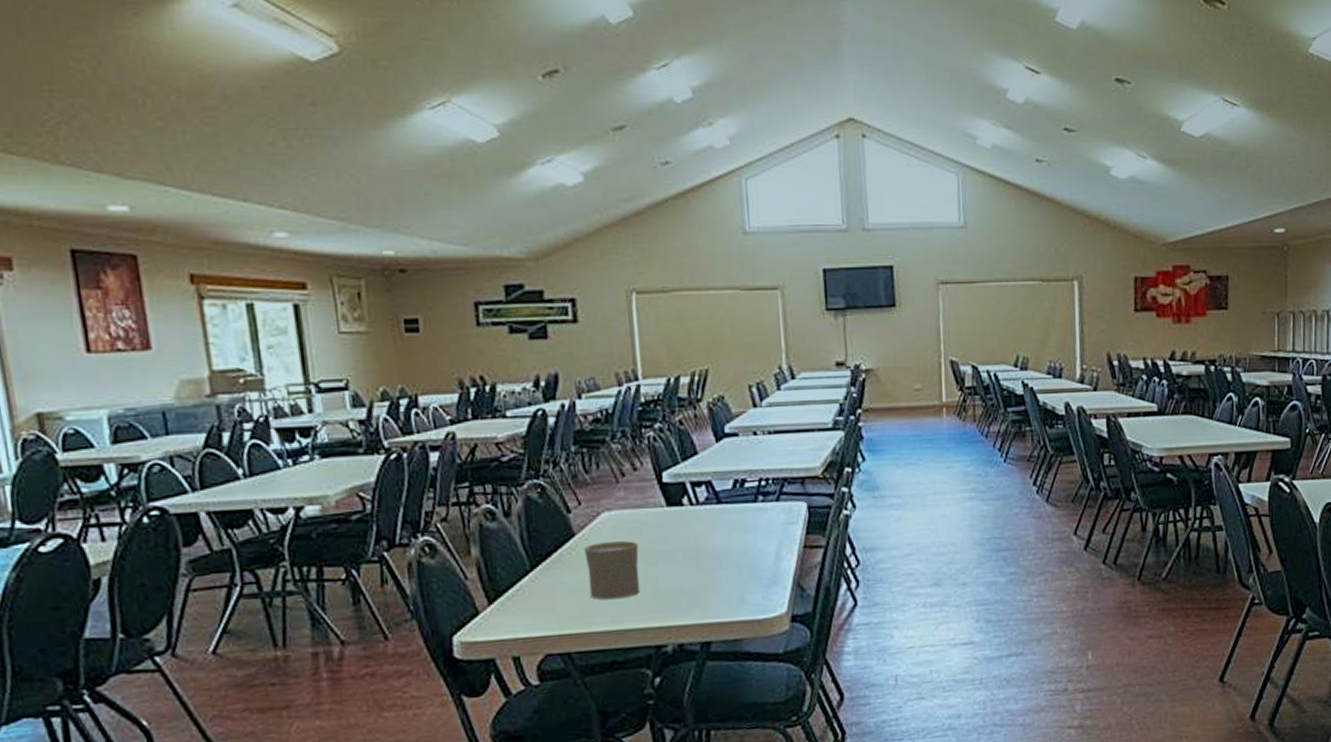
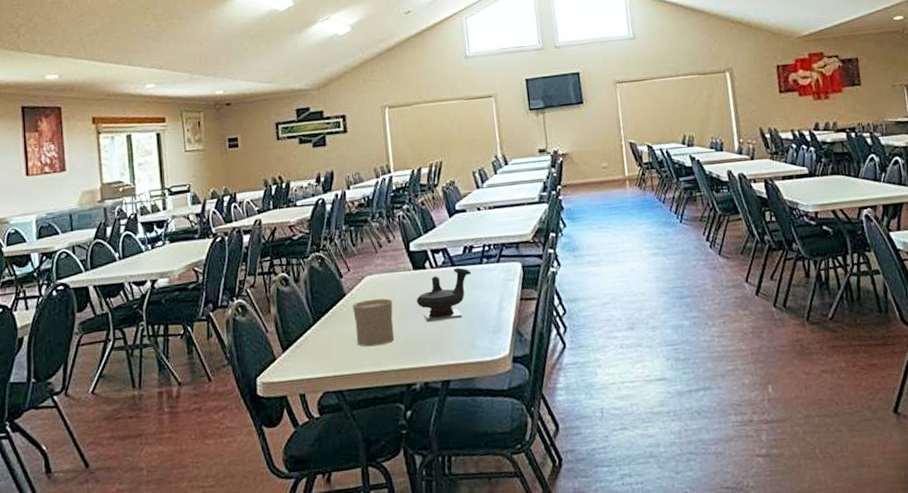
teapot: none [669,505,743,571] -> present [416,267,472,322]

